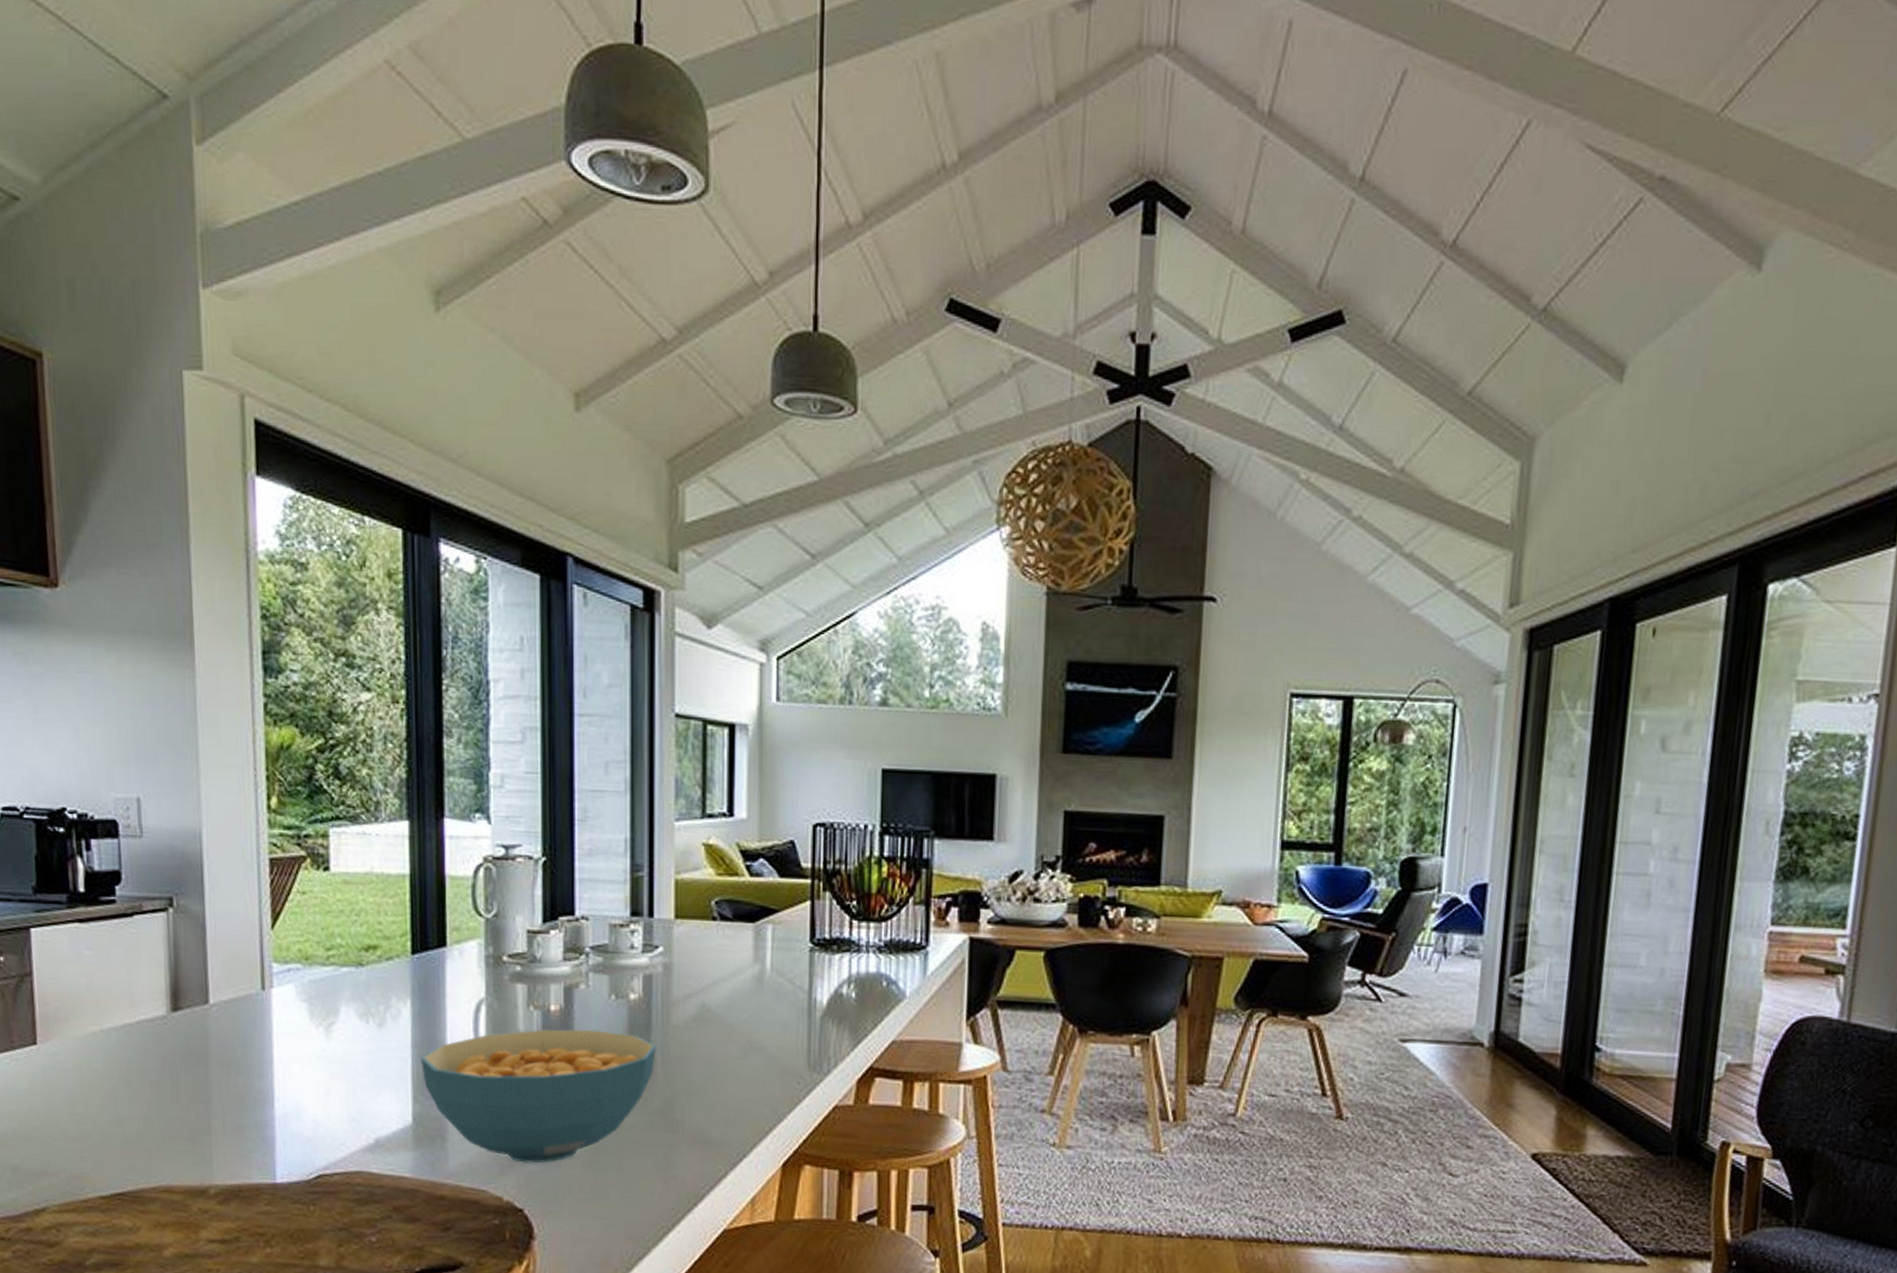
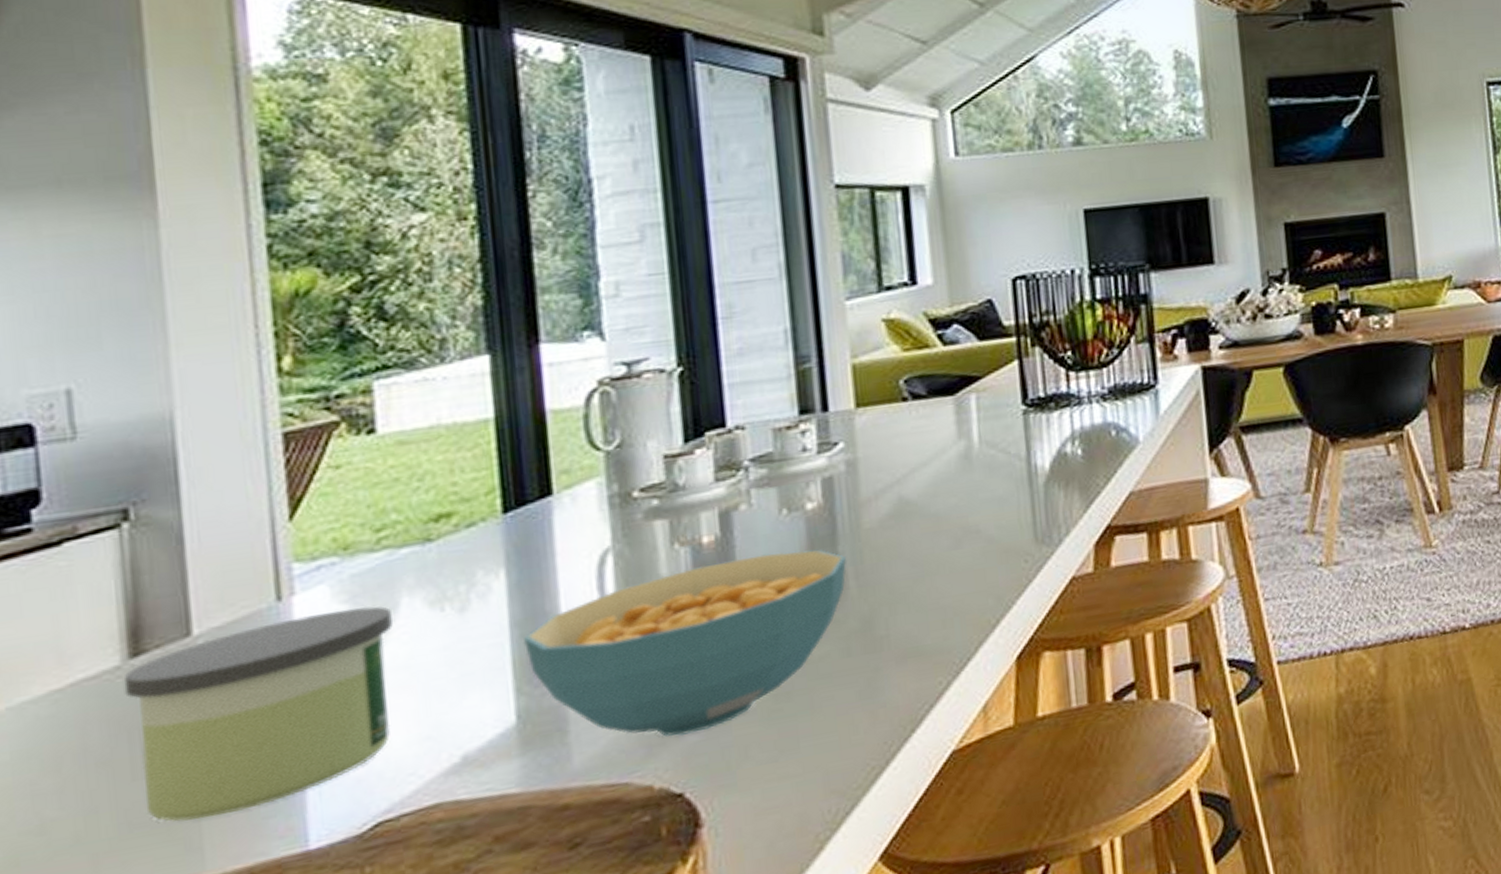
candle: none [168,1006,335,1142] -> present [123,606,393,822]

